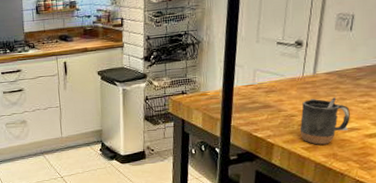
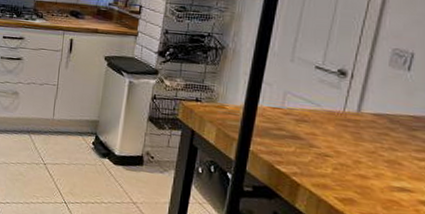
mug: present [300,98,350,145] -> none [334,140,401,201]

